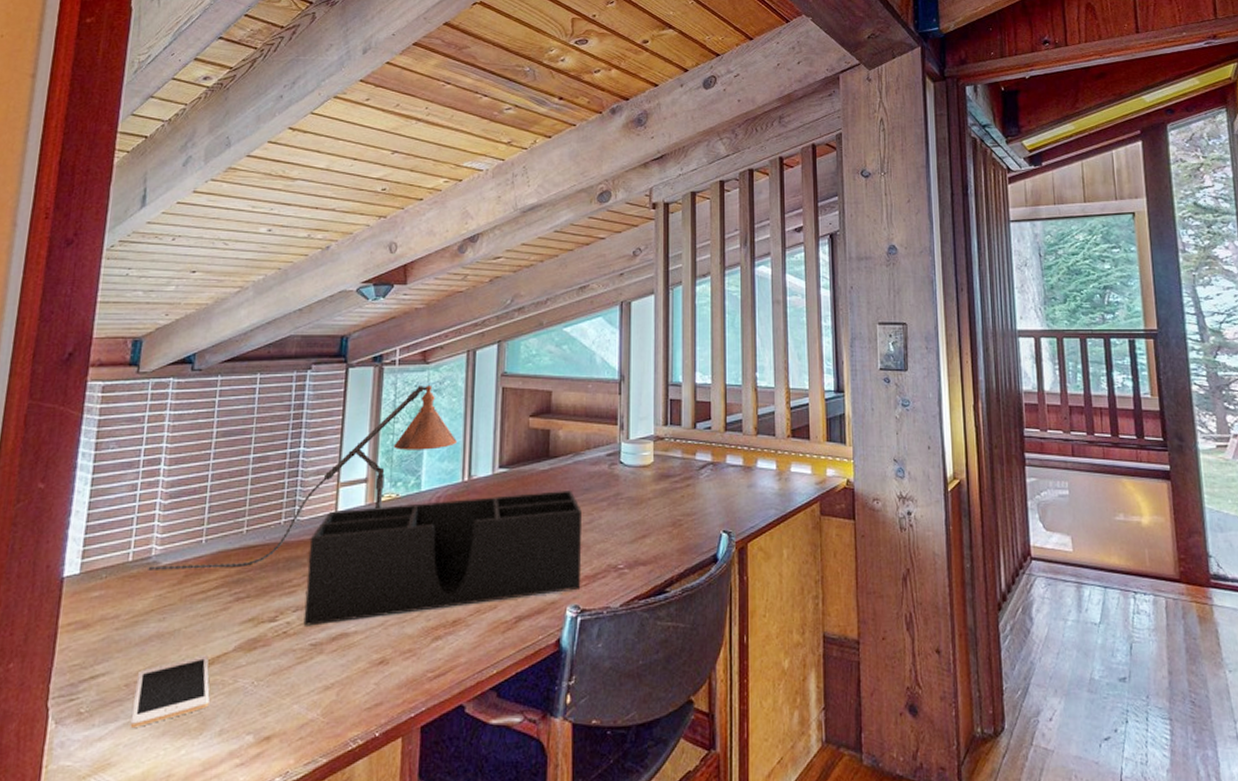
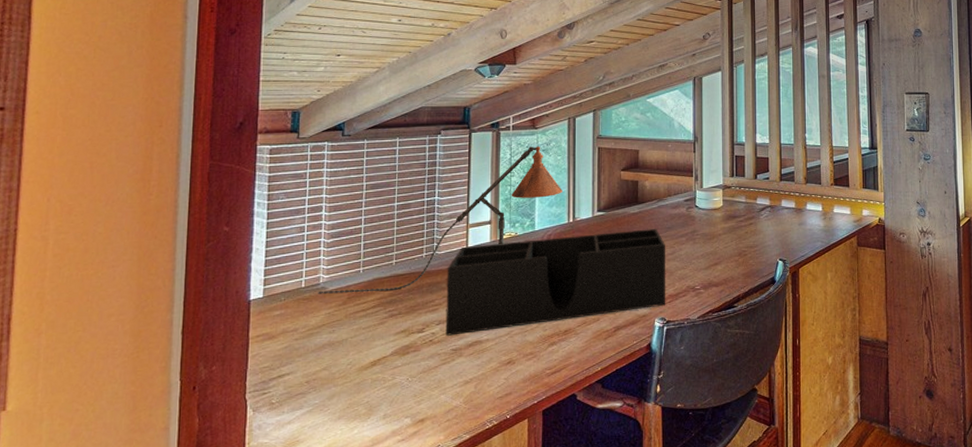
cell phone: present [130,655,210,728] -> none [312,358,374,414]

